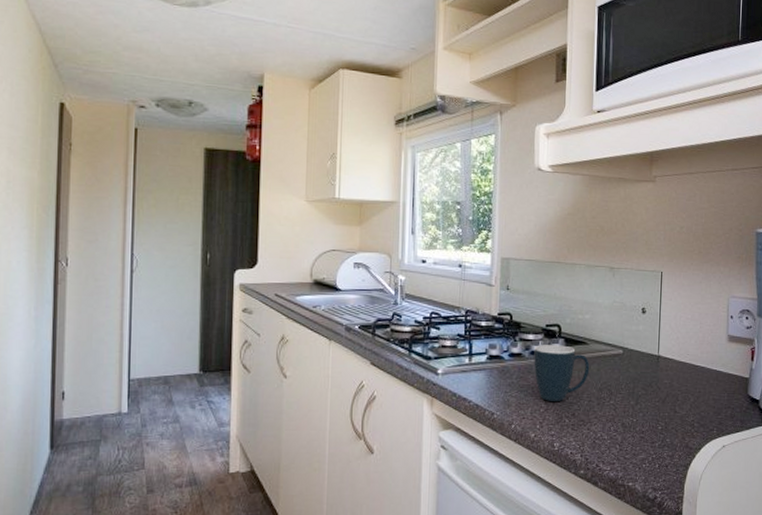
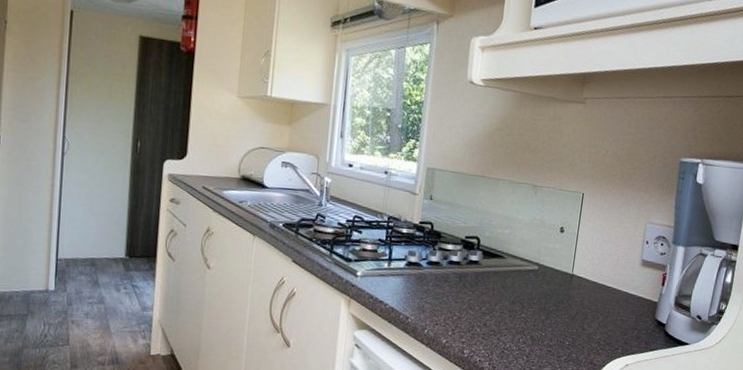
mug: present [534,345,590,401] -> none [450,255,505,311]

